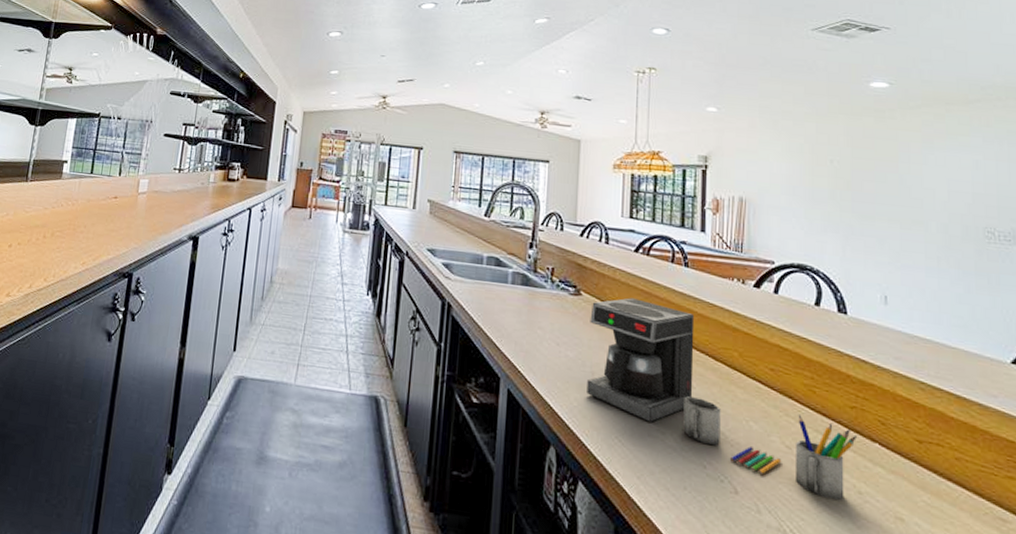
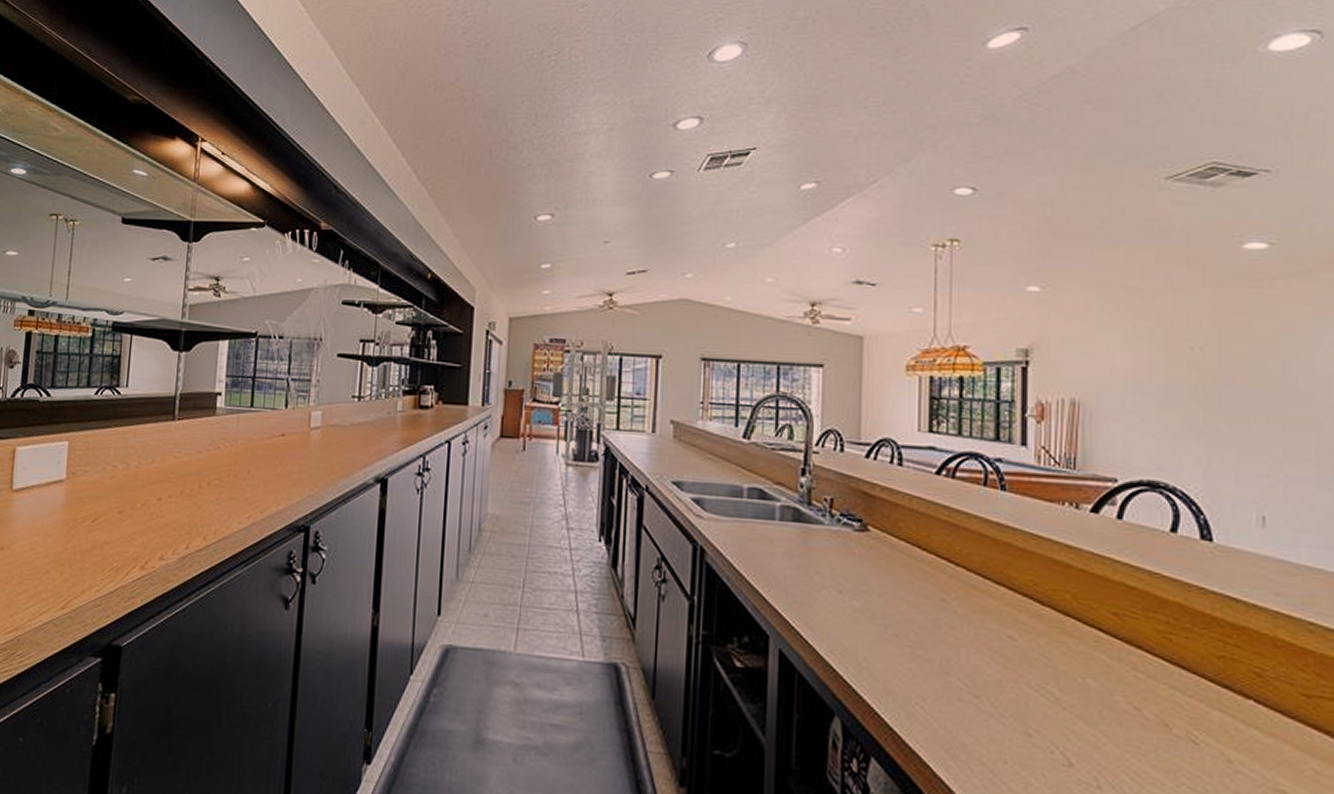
coffee maker: present [587,297,856,501] -> none [879,531,1225,772]

